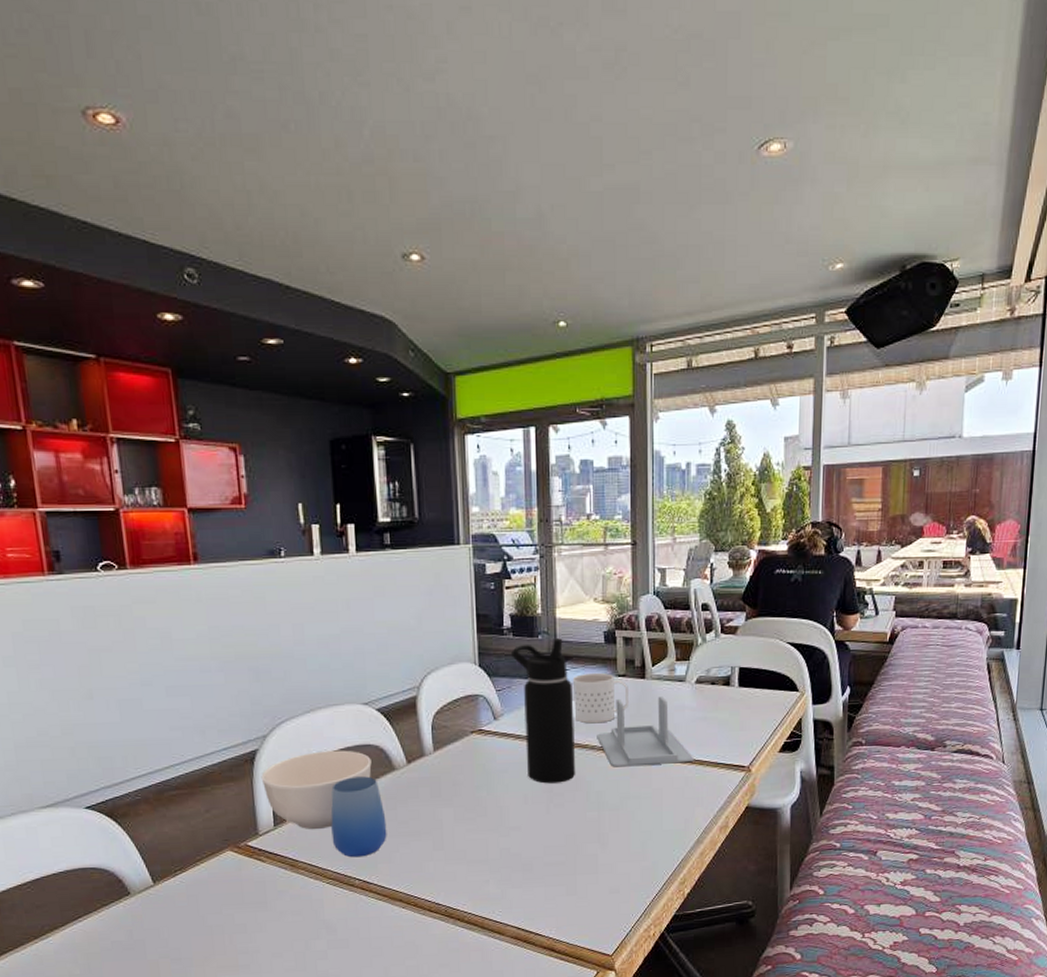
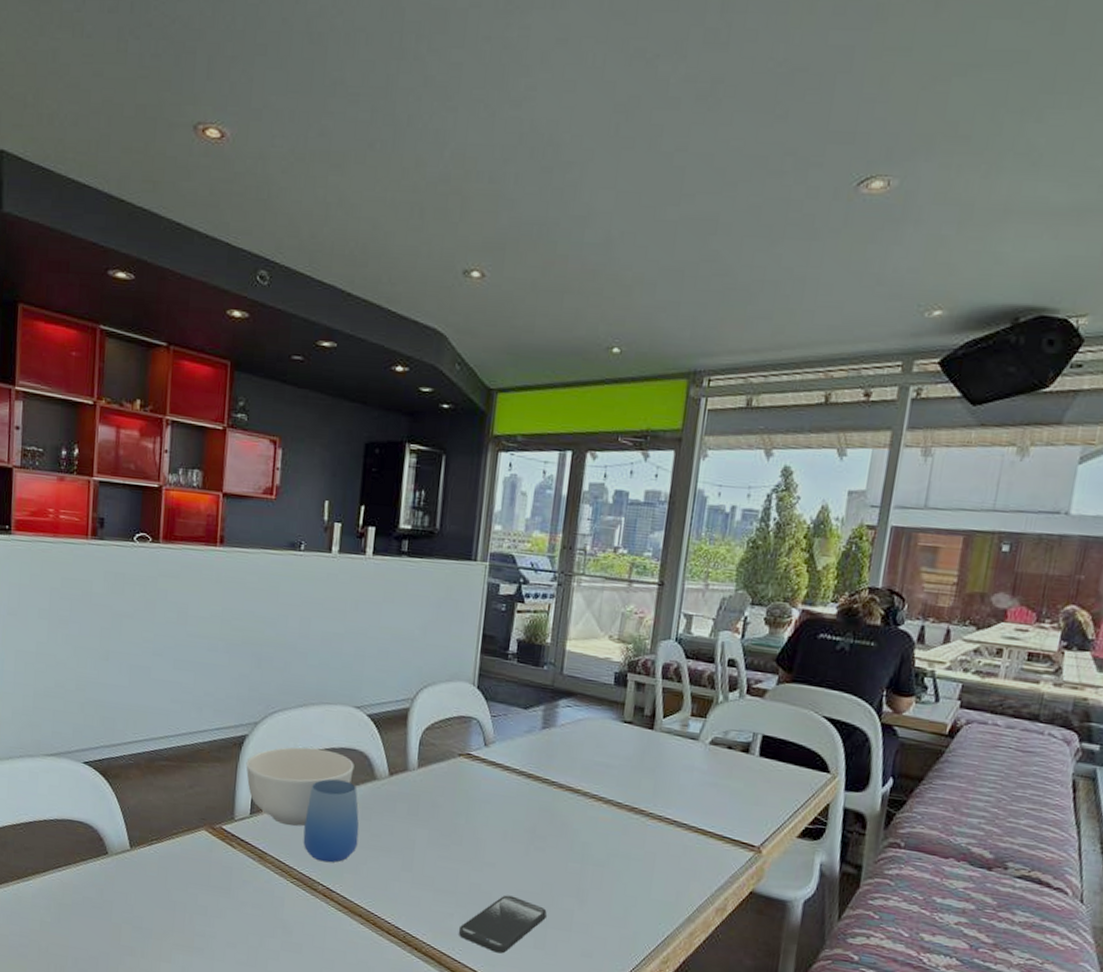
smartphone: none [497,852,574,907] -> present [459,895,547,953]
water bottle: present [510,638,575,784] -> none [511,671,573,825]
mug: present [572,672,630,724] -> none [570,713,634,770]
napkin holder: present [597,696,694,767] -> none [591,747,697,830]

